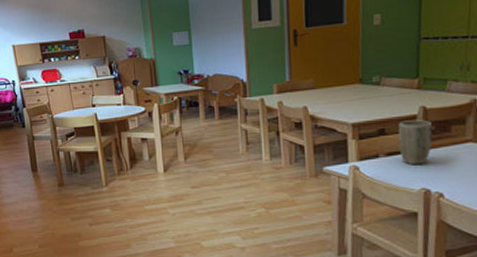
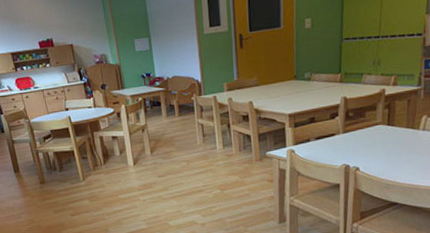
plant pot: present [398,120,433,165] -> none [324,108,352,146]

